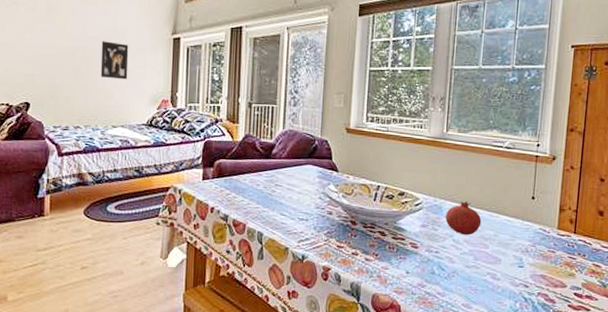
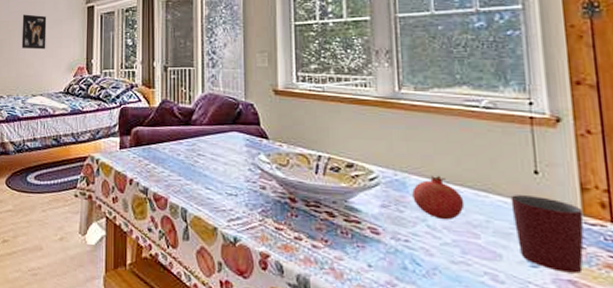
mug: none [512,215,558,270] -> present [510,195,584,274]

